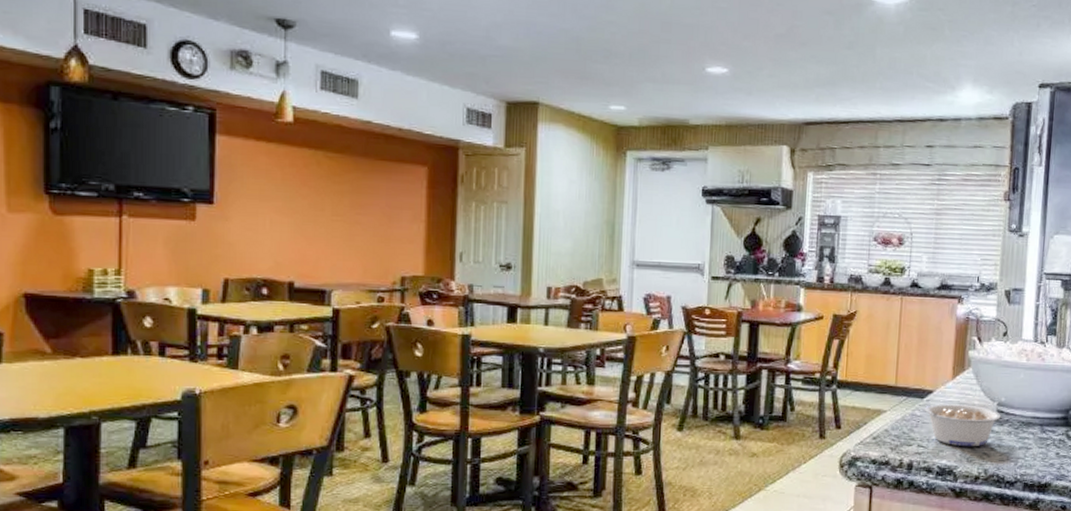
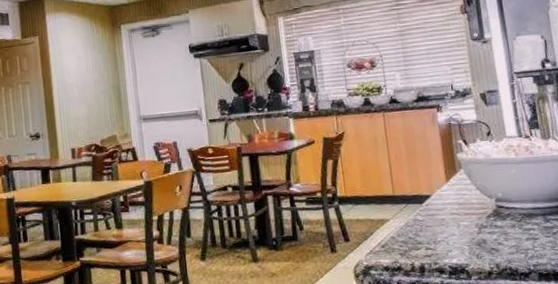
legume: present [920,404,1001,447] -> none [421,204,502,245]

